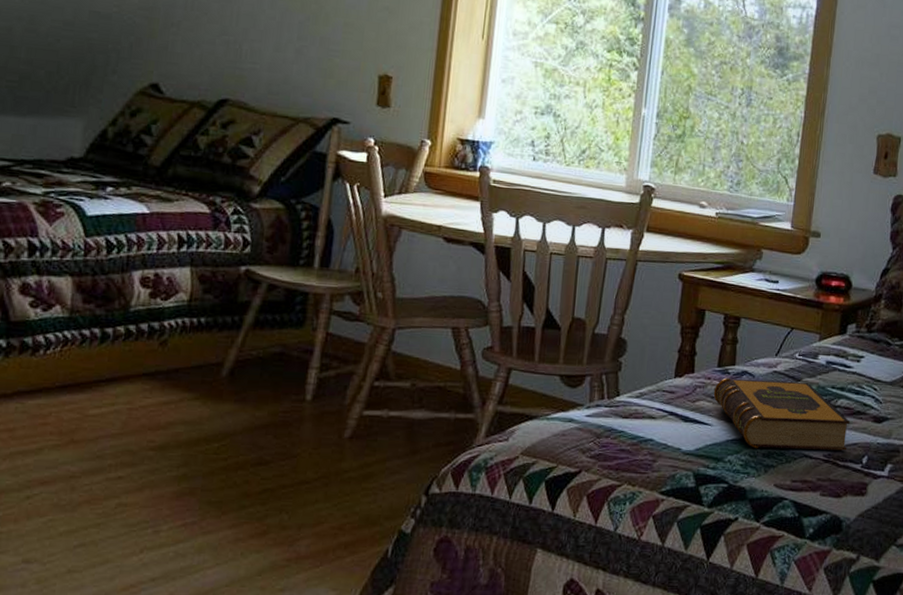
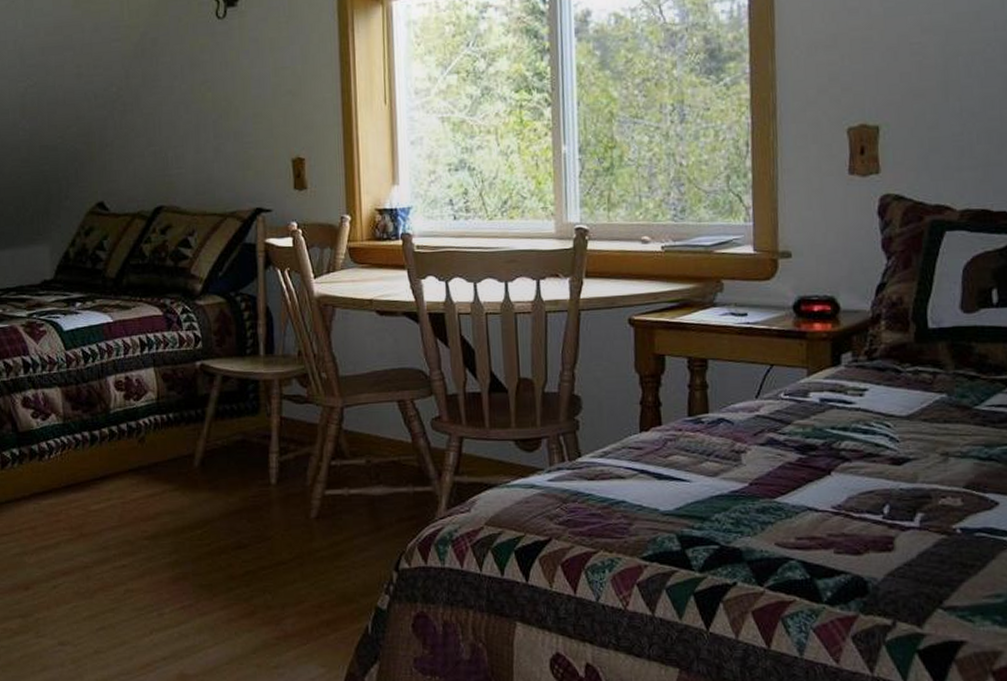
hardback book: present [713,377,851,451] -> none [687,426,861,504]

